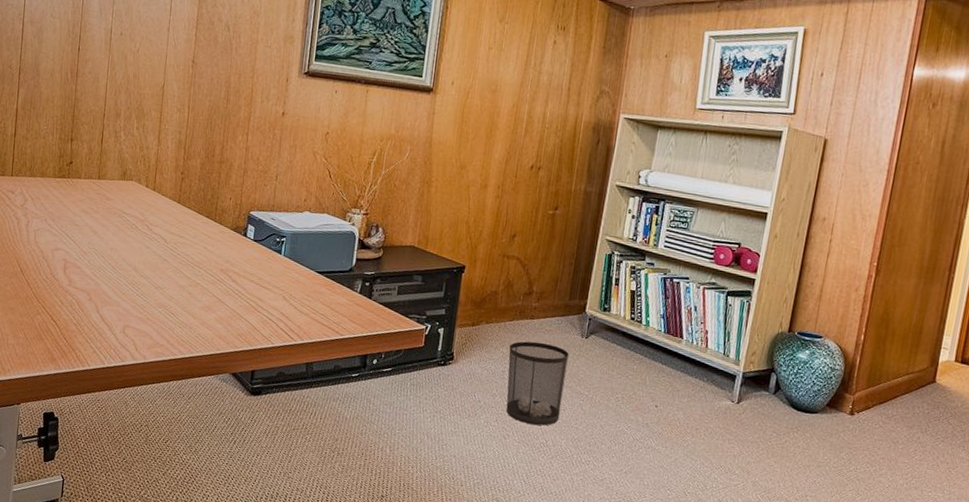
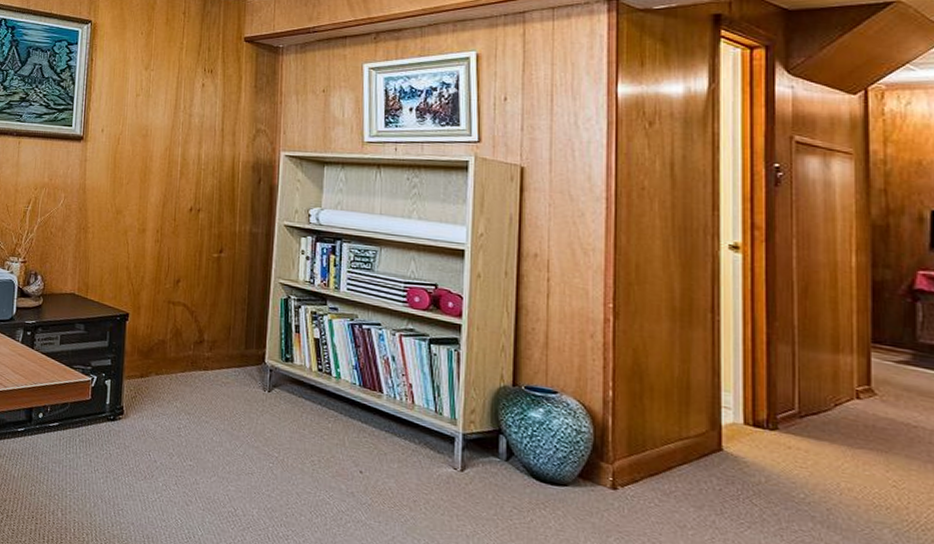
waste bin: present [506,341,569,426] -> none [183,394,251,492]

